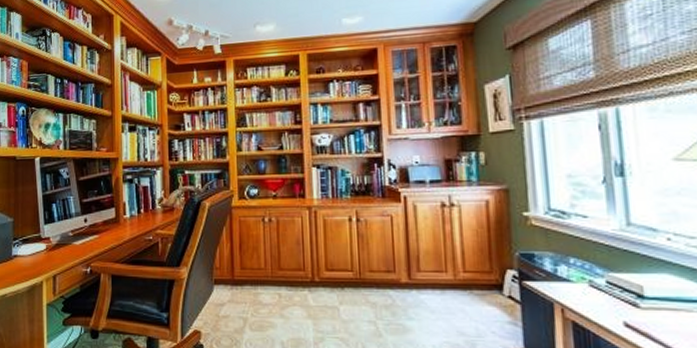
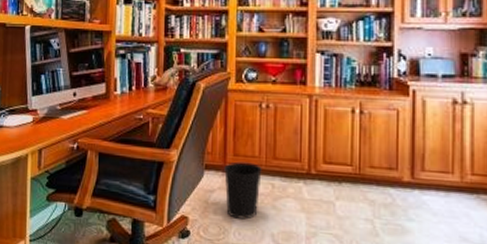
wastebasket: none [232,274,269,330] -> present [224,161,262,220]

